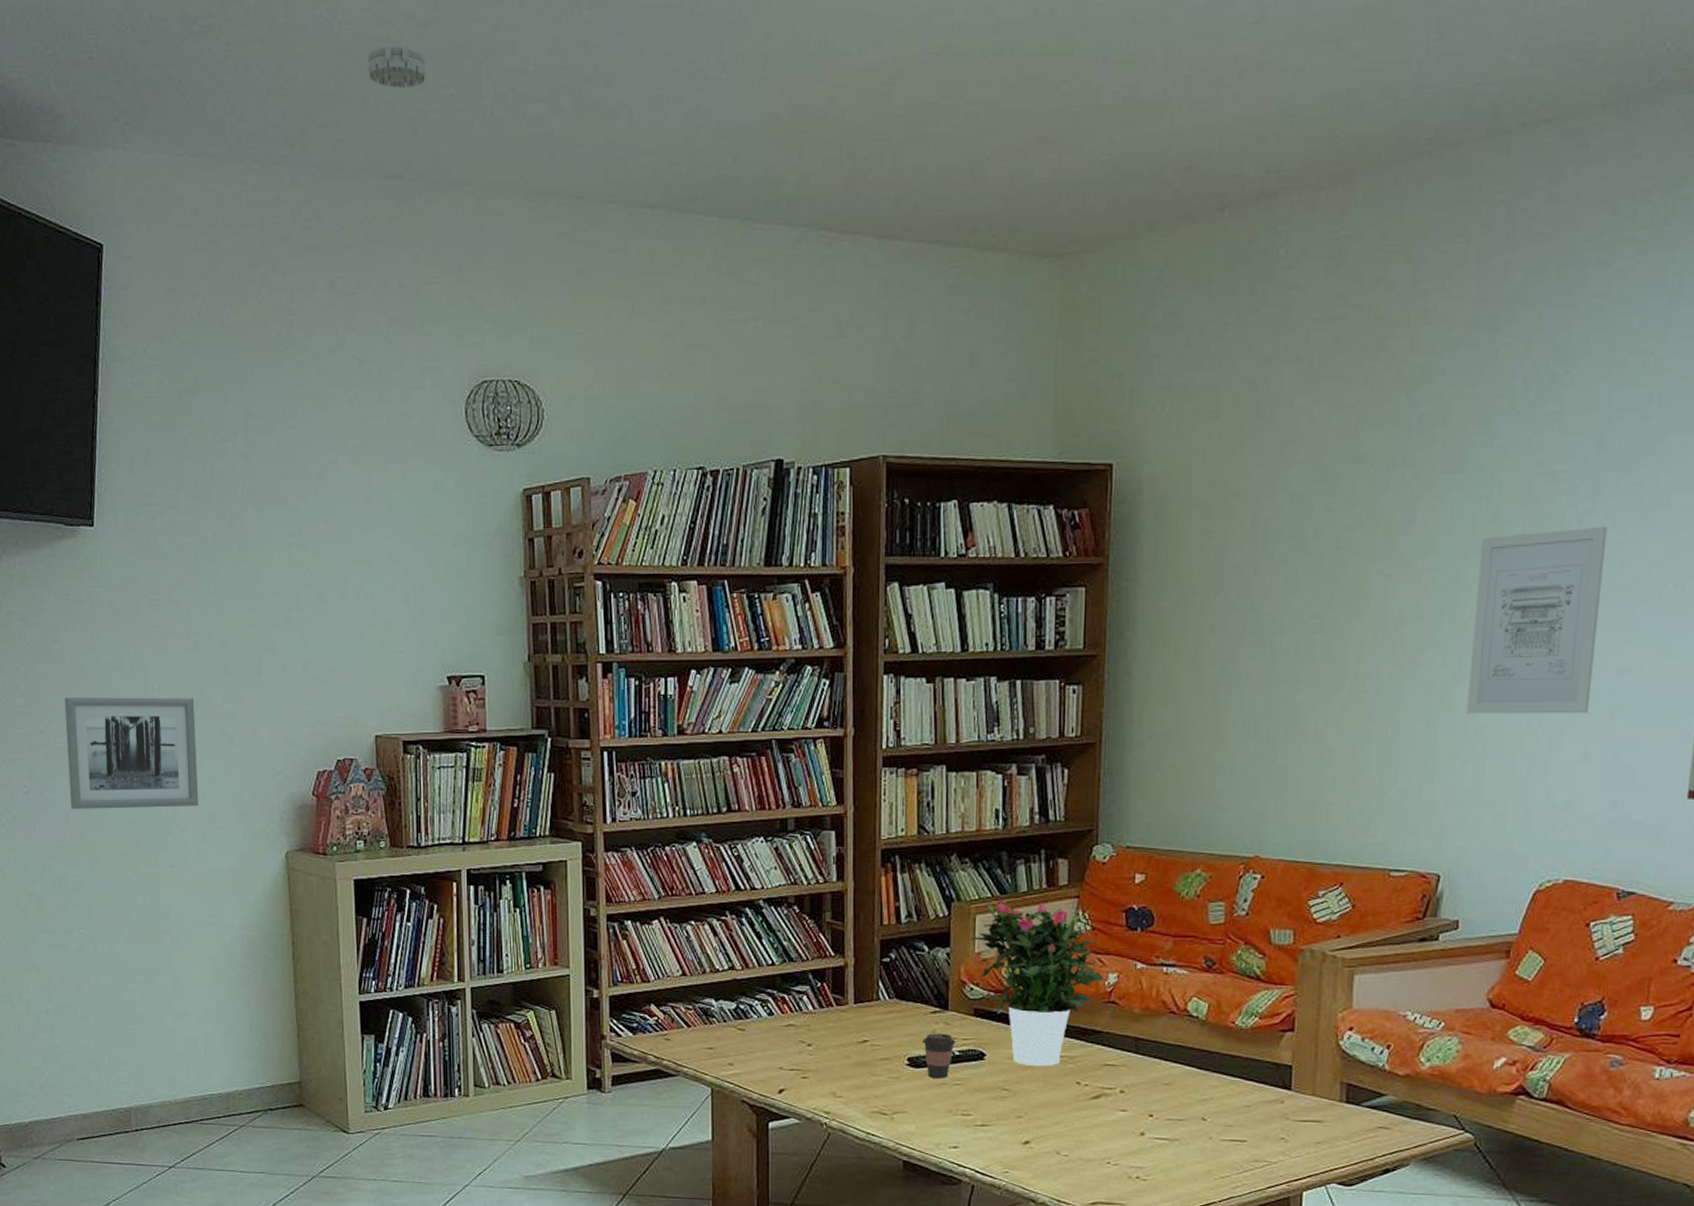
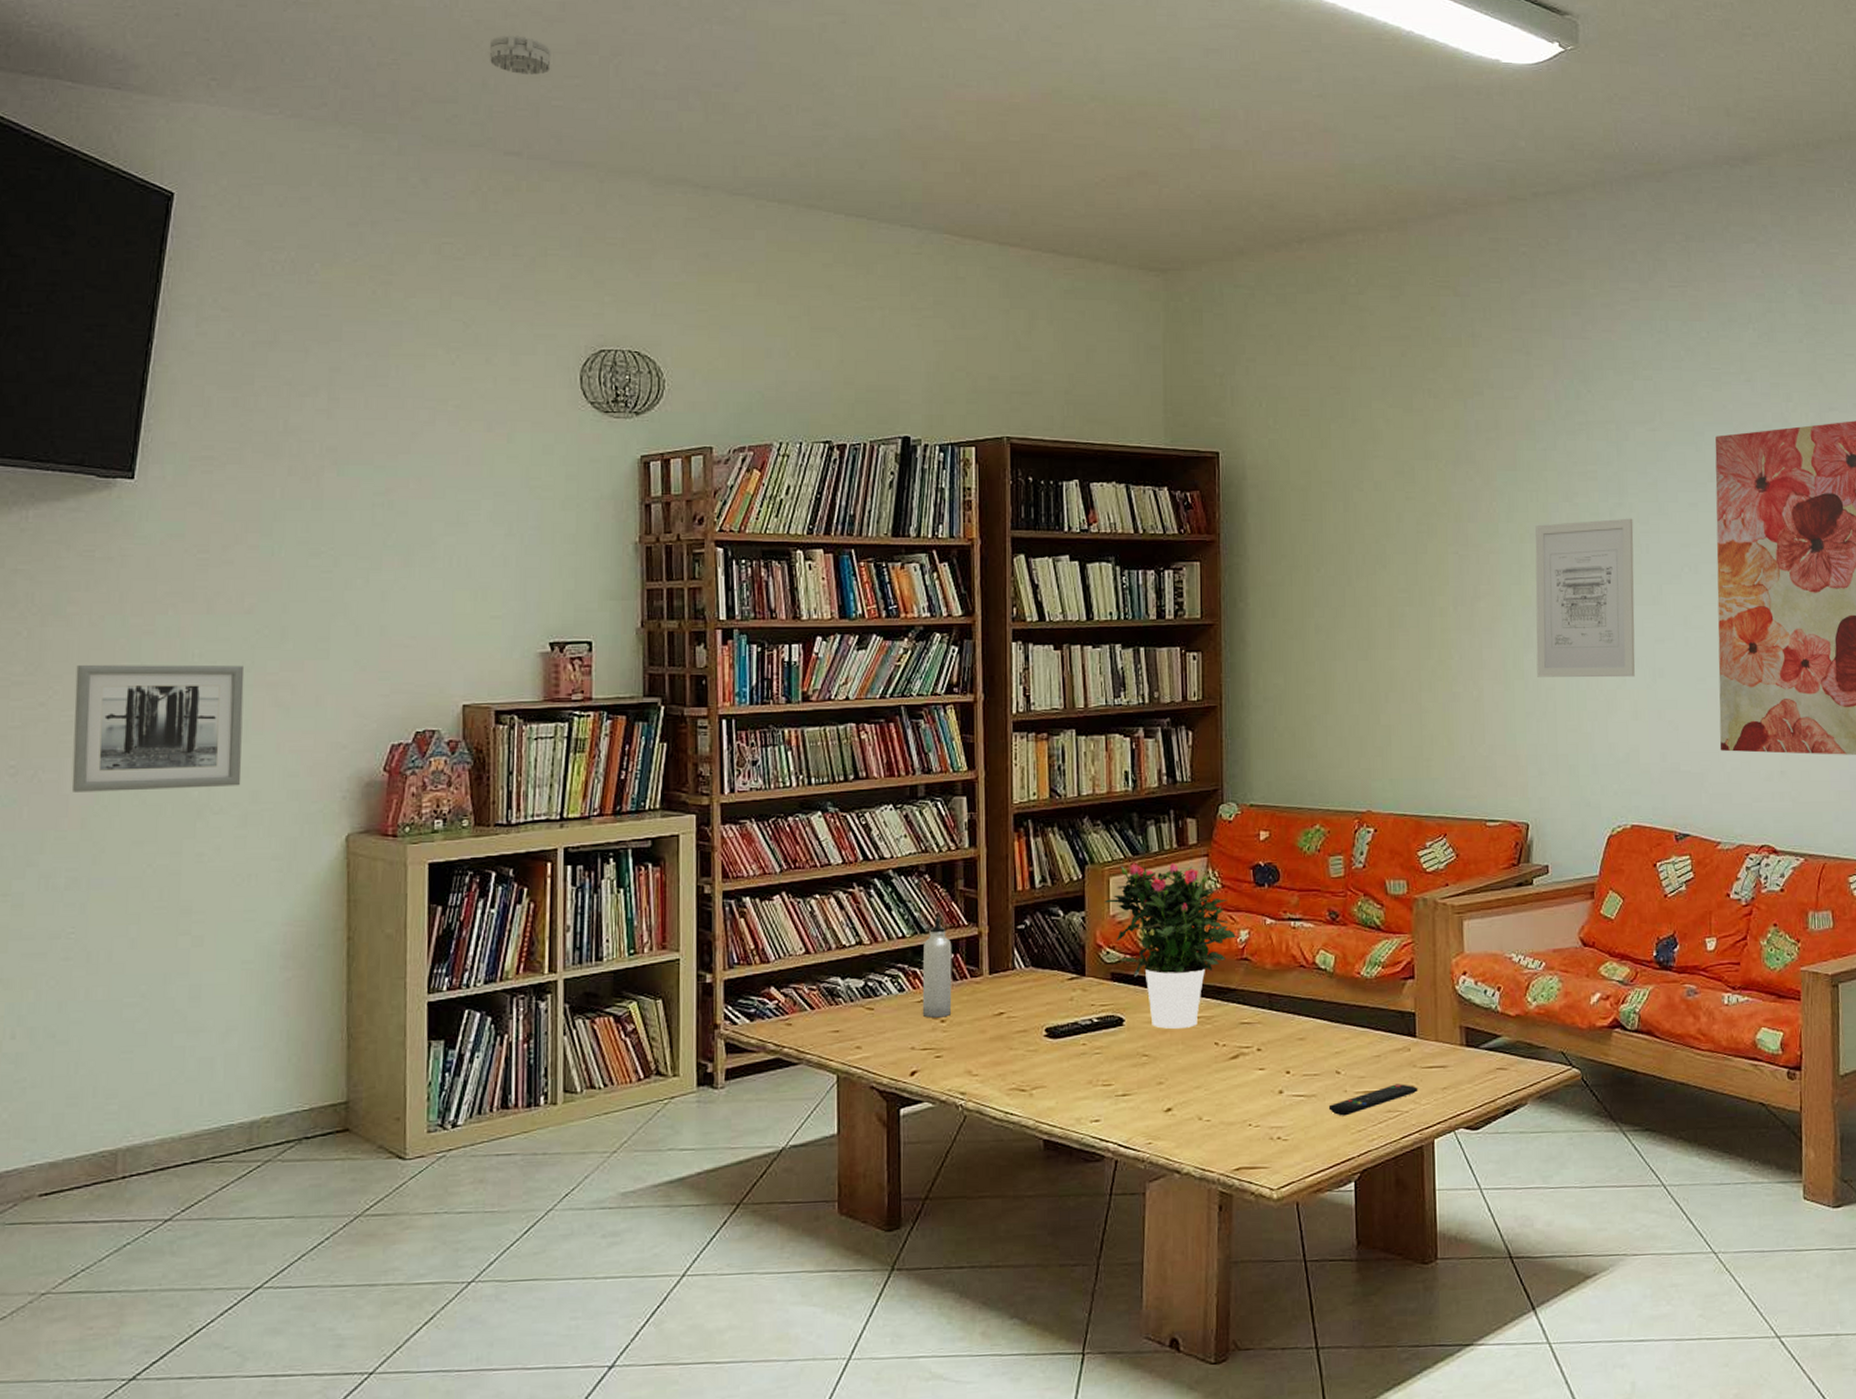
water bottle: none [791,947,819,1042] -> present [923,917,952,1018]
coffee cup: present [923,1033,956,1078] -> none [1060,1000,1094,1049]
remote control: none [1191,1135,1290,1162] -> present [1328,1084,1418,1116]

